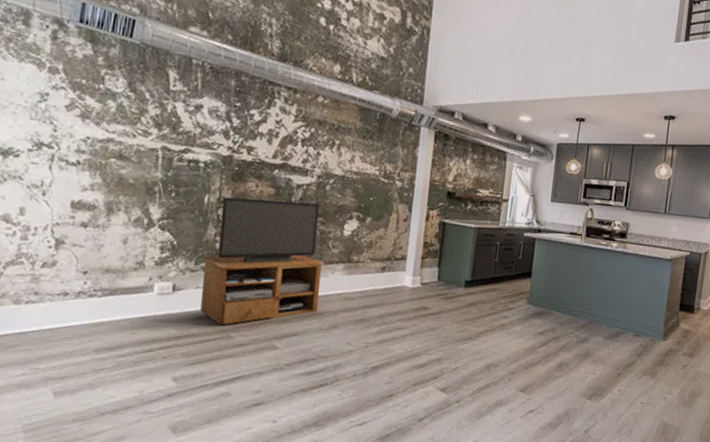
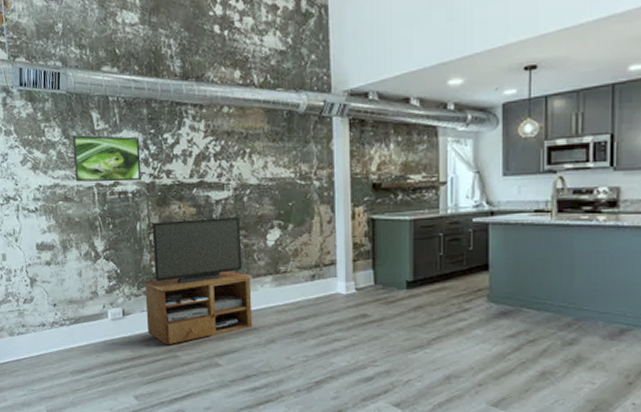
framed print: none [137,90,223,152] -> present [72,135,142,182]

